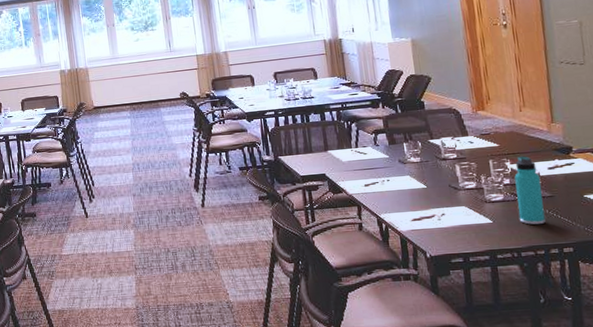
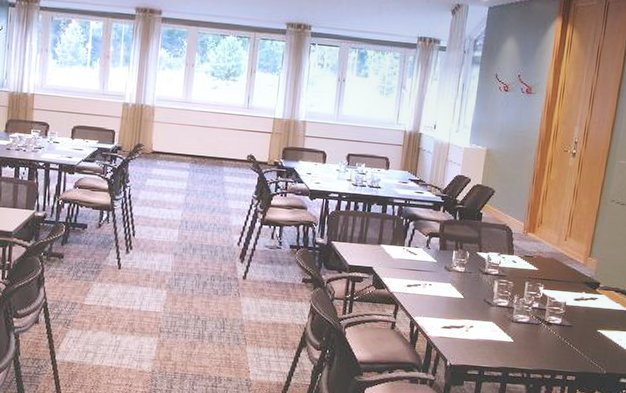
thermos bottle: present [514,156,546,225] -> none [537,283,566,350]

